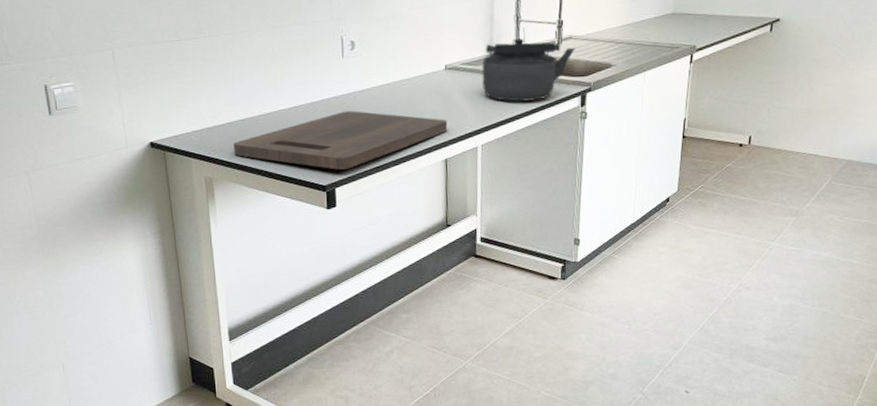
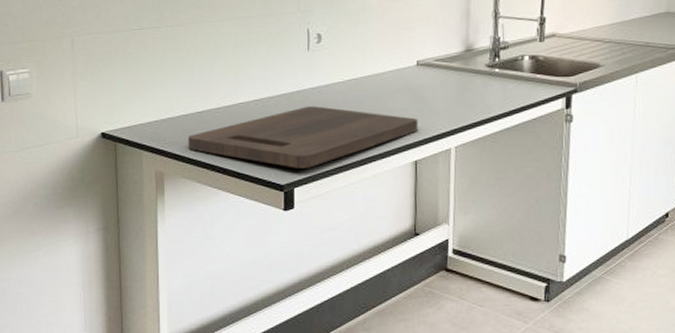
kettle: present [482,37,576,102] -> none [456,34,560,102]

